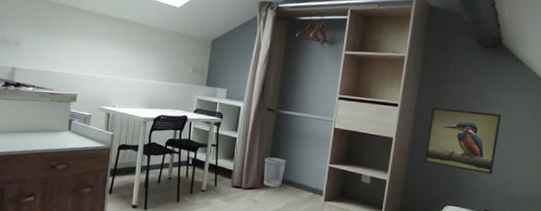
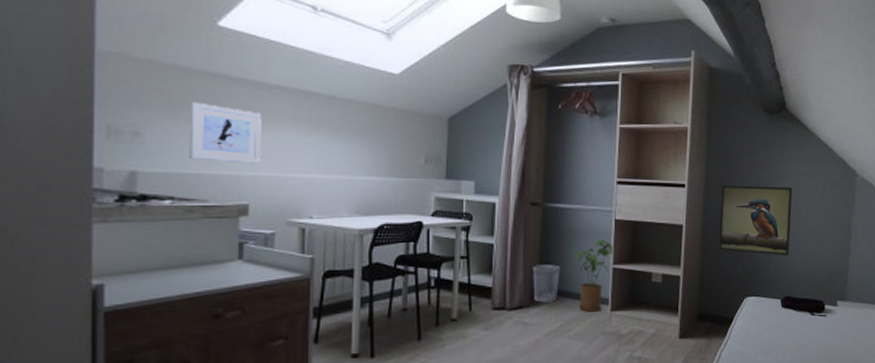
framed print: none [45,23,89,67] -> present [189,101,261,164]
house plant: none [298,142,332,200] -> present [577,239,615,312]

